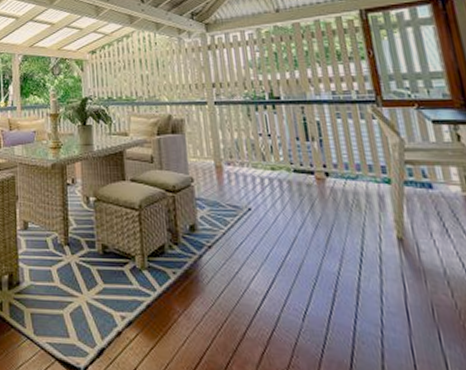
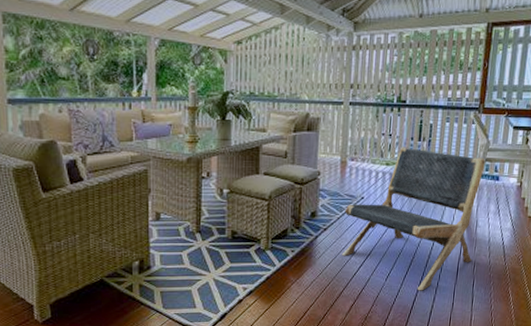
lounge chair: none [230,148,427,342] -> present [342,147,485,291]

